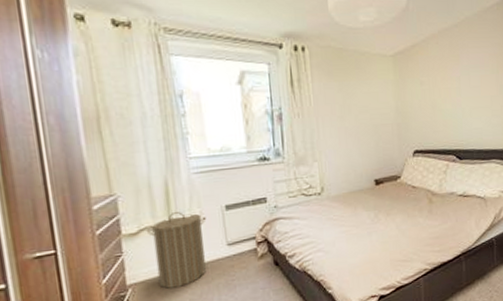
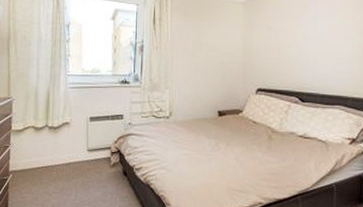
laundry hamper: present [146,212,207,289] -> none [29,117,74,180]

